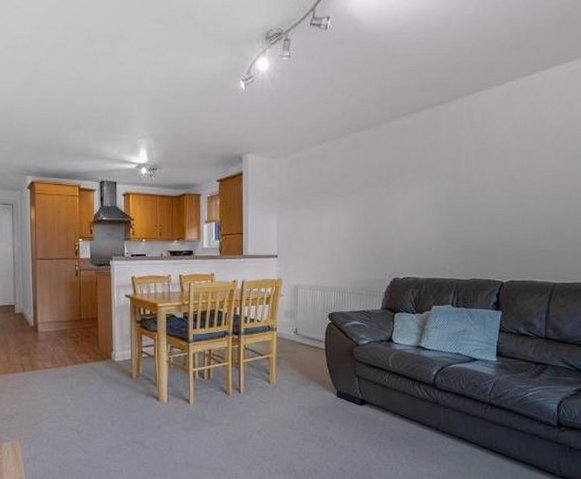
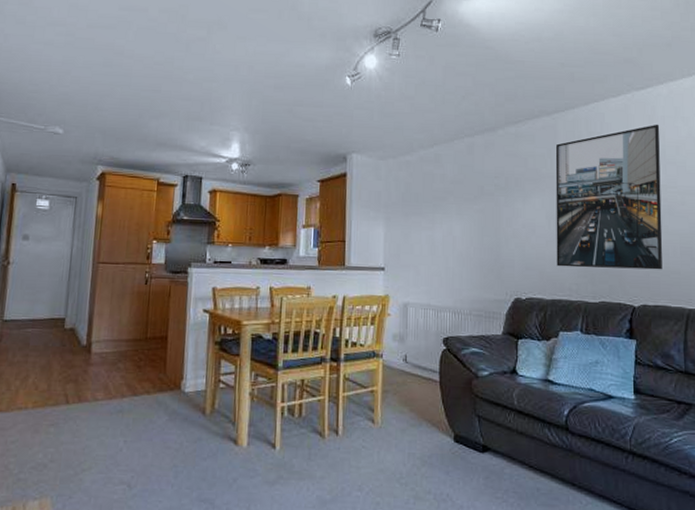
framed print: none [432,110,542,249] -> present [555,124,663,270]

